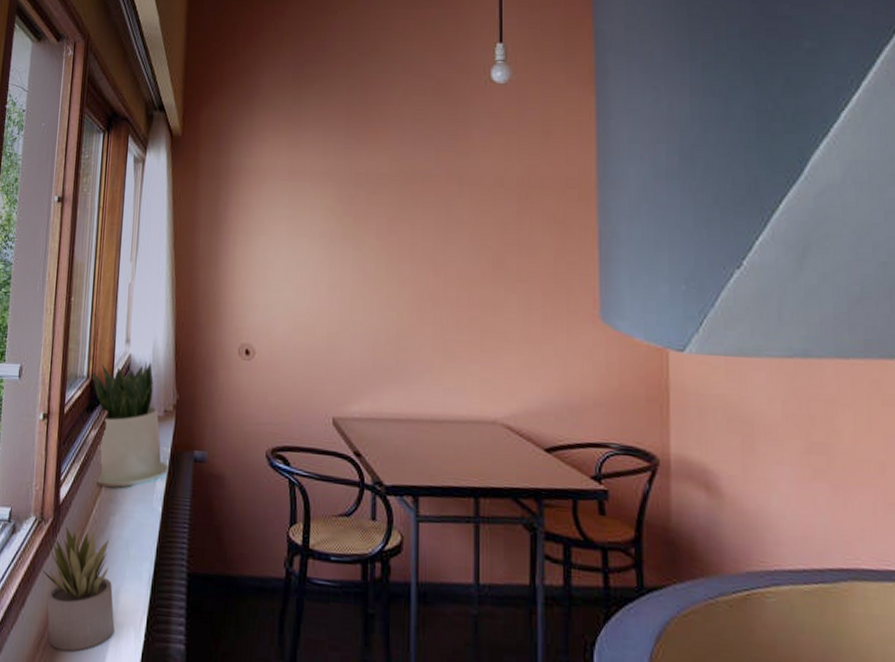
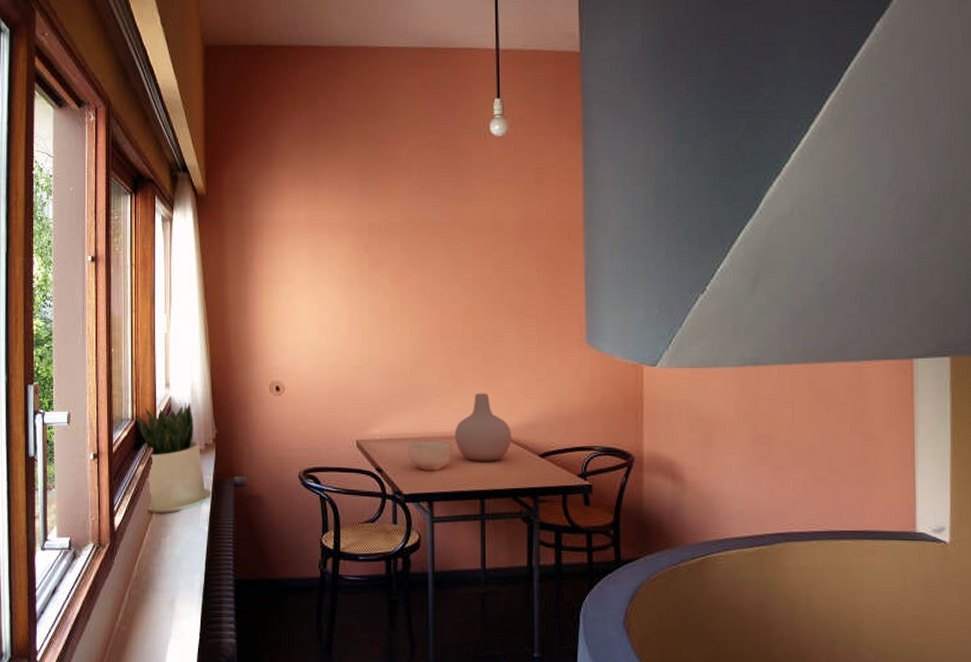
succulent plant: present [42,527,115,652] -> none [103,550,172,653]
bowl: none [391,422,444,460] -> present [408,440,453,471]
vase: none [445,371,512,453] -> present [454,393,511,461]

